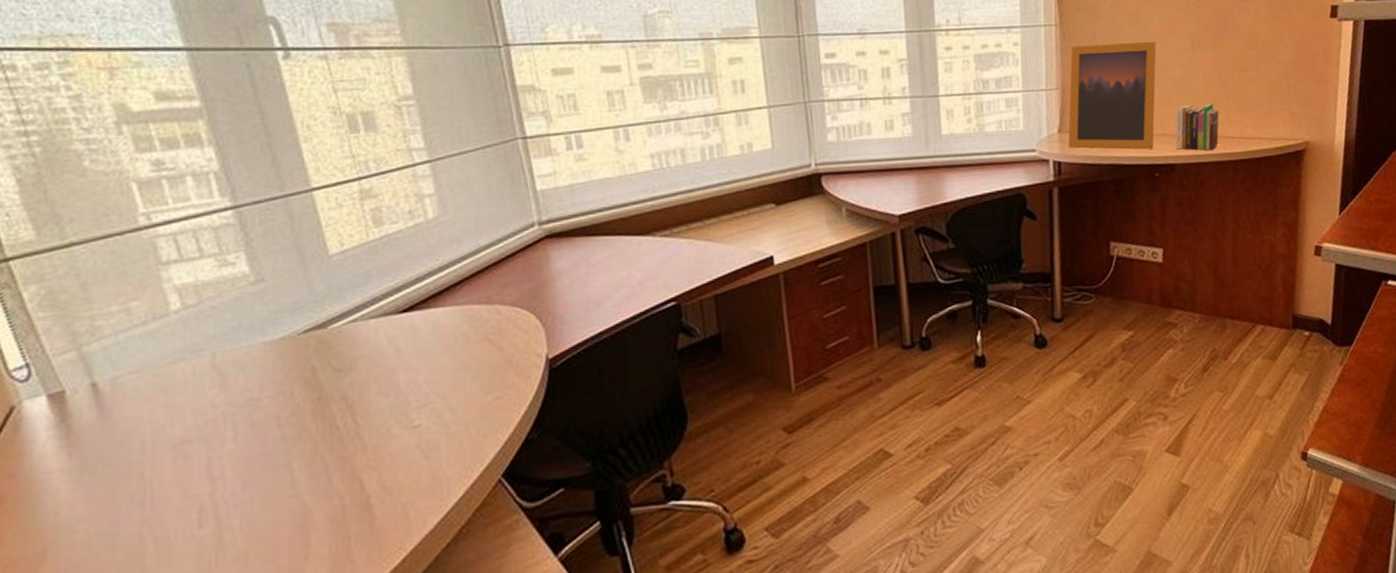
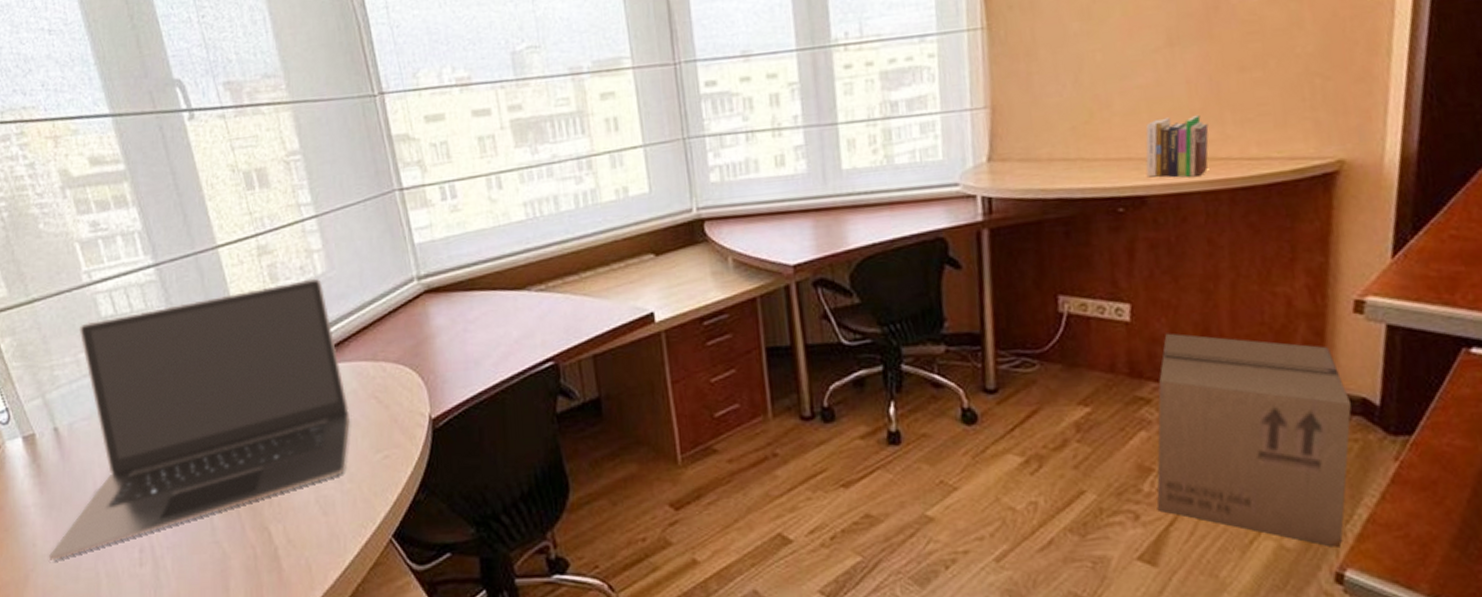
laptop: none [77,222,459,530] -> present [49,278,350,560]
picture frame: present [1068,41,1157,150] -> none [1000,39,1119,181]
cardboard box: none [1180,271,1313,434] -> present [1156,333,1352,549]

